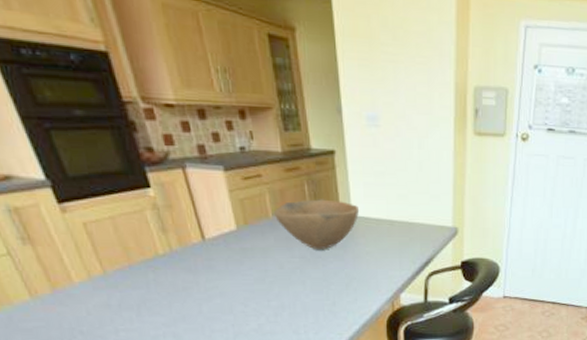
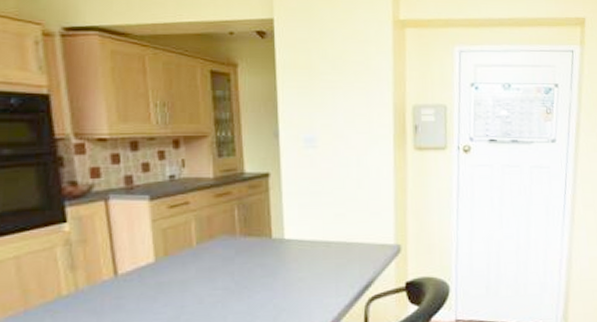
bowl: present [273,199,360,250] -> none [198,223,293,280]

